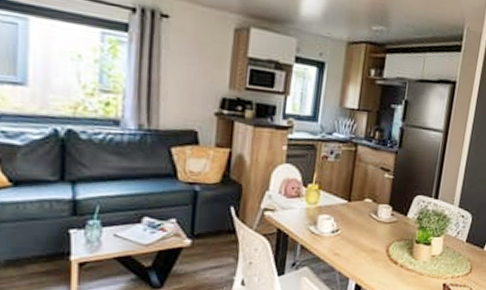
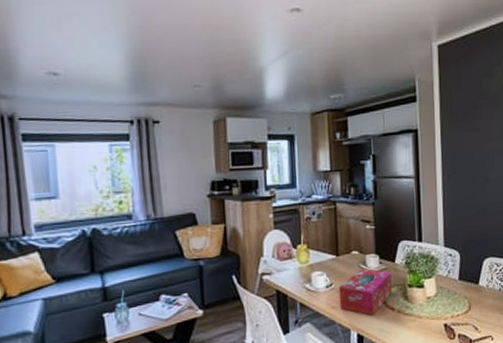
tissue box: none [342,217,401,267] -> present [338,268,392,316]

